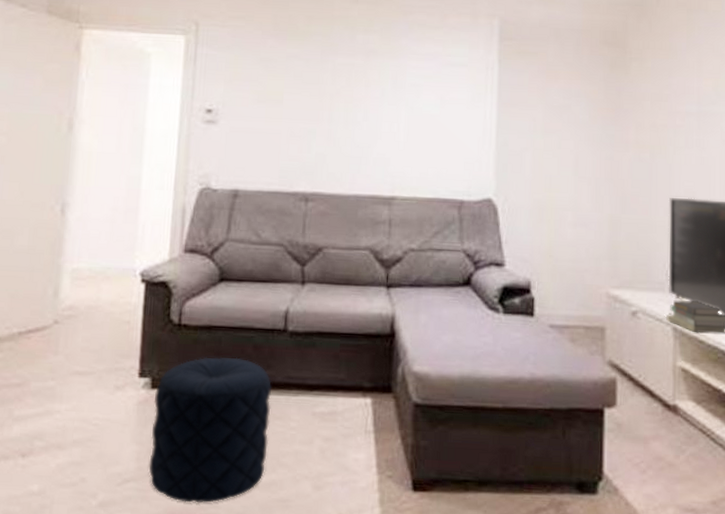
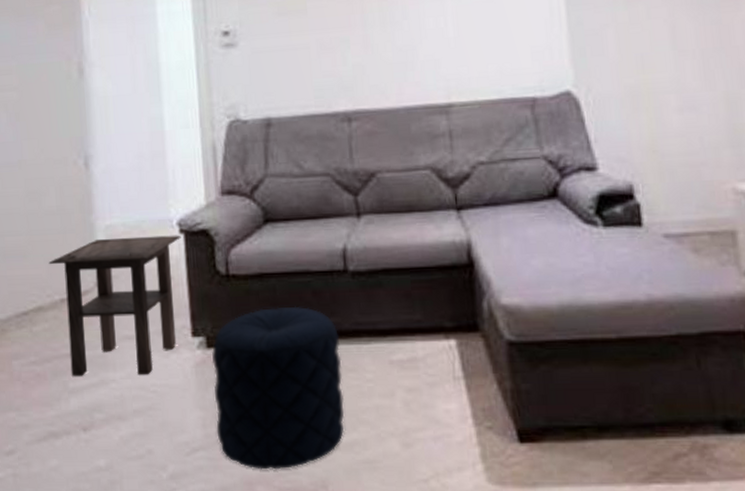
side table: none [12,280,142,408] -> present [48,235,181,377]

